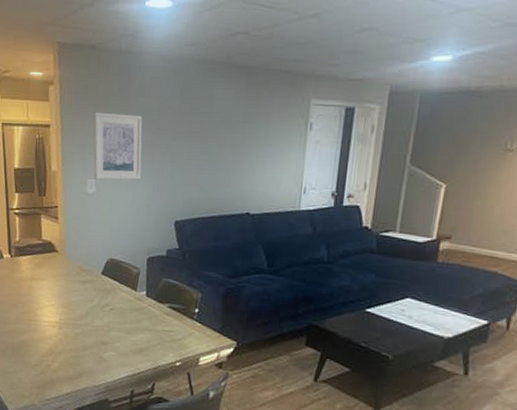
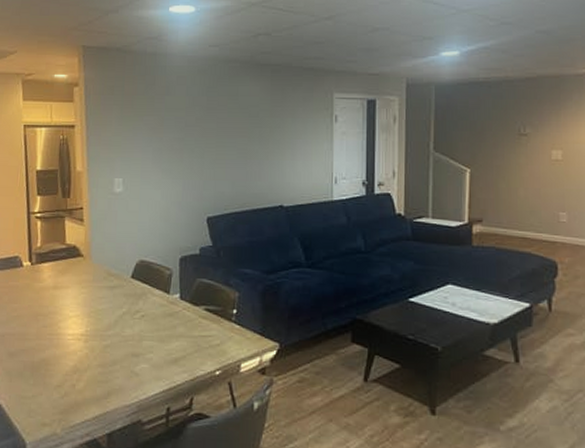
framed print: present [93,112,142,180] -> none [120,111,171,179]

